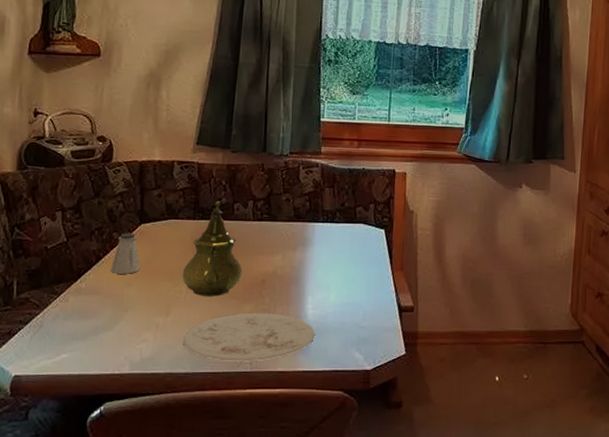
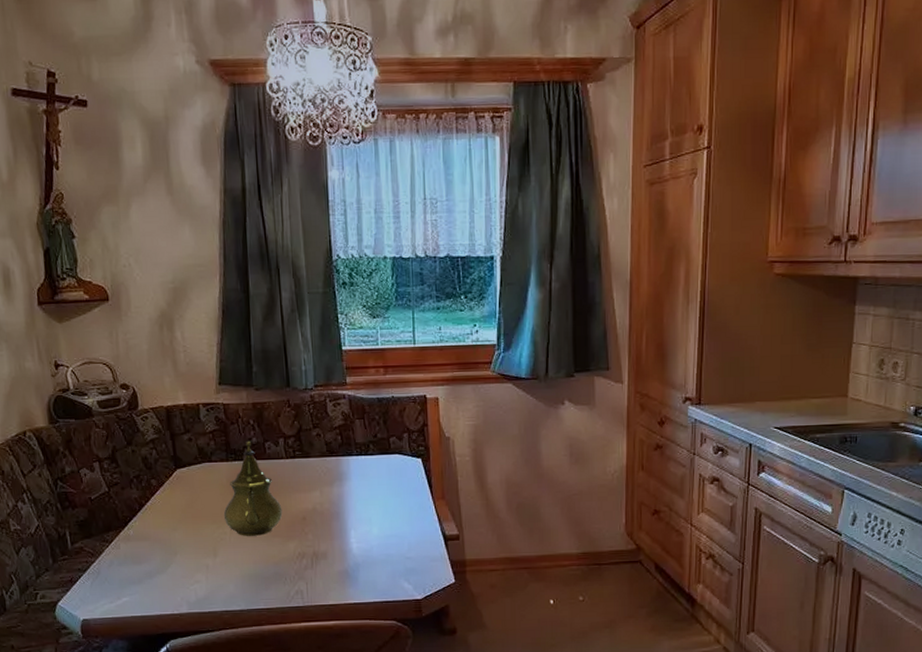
saltshaker: present [110,233,141,274] -> none [154,479,183,519]
plate: present [183,312,315,362] -> none [234,549,362,598]

